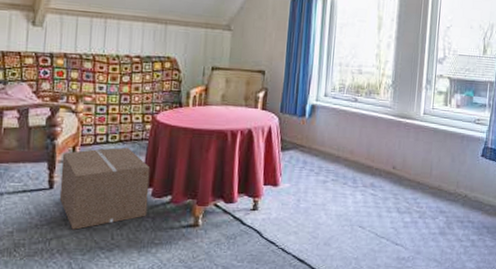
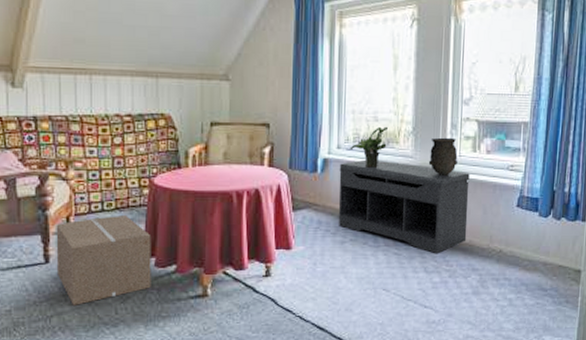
bench: none [322,107,441,196] -> present [338,159,470,254]
potted plant: none [335,78,370,115] -> present [350,126,388,168]
ceramic vessel: none [405,91,431,126] -> present [428,137,458,175]

